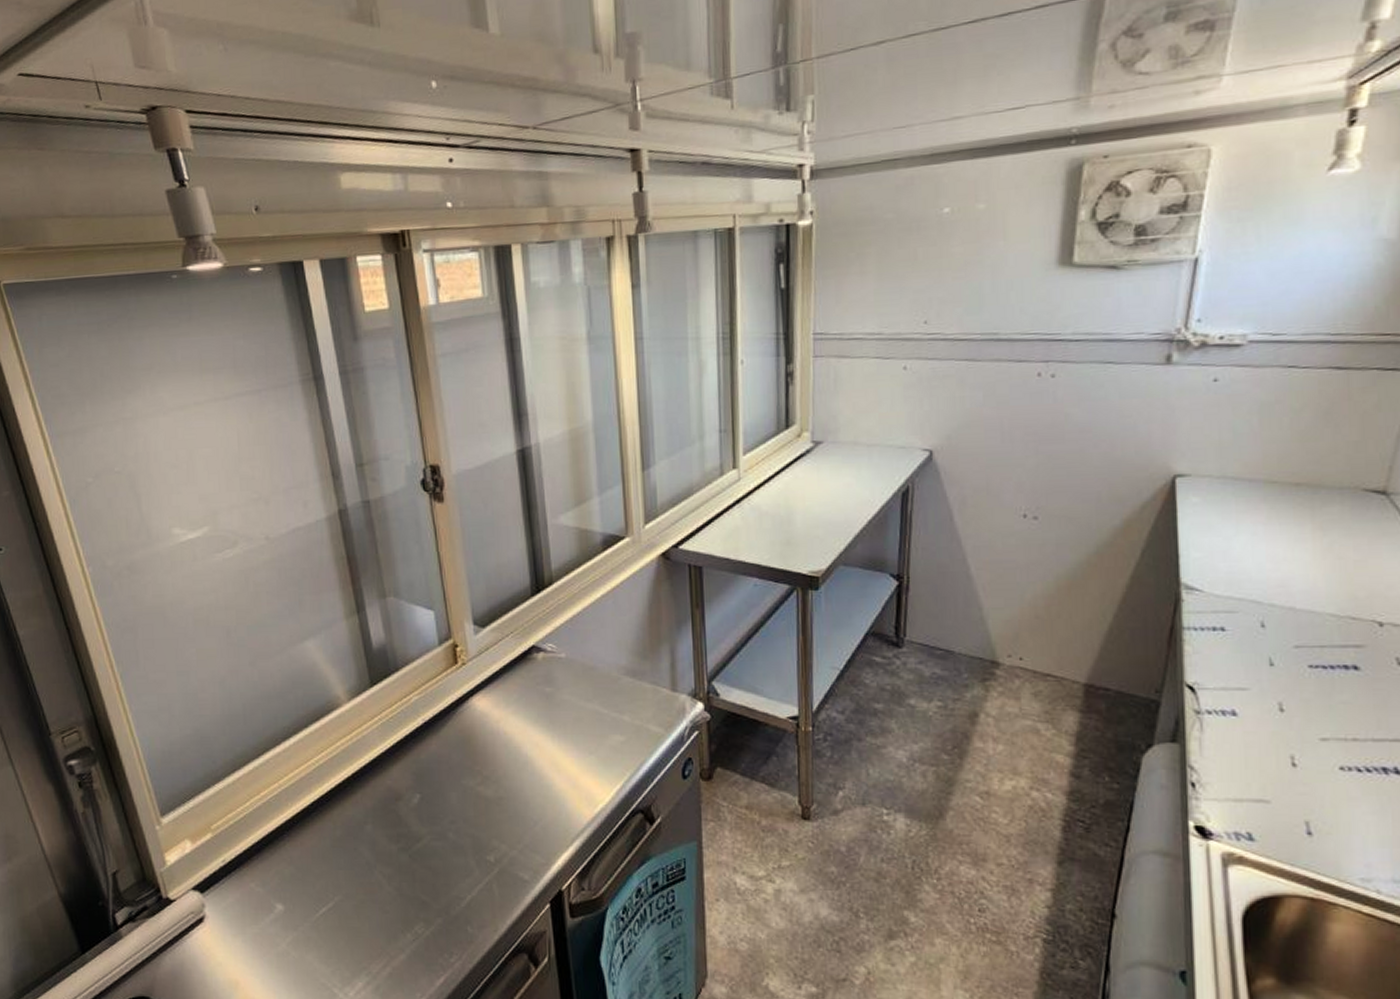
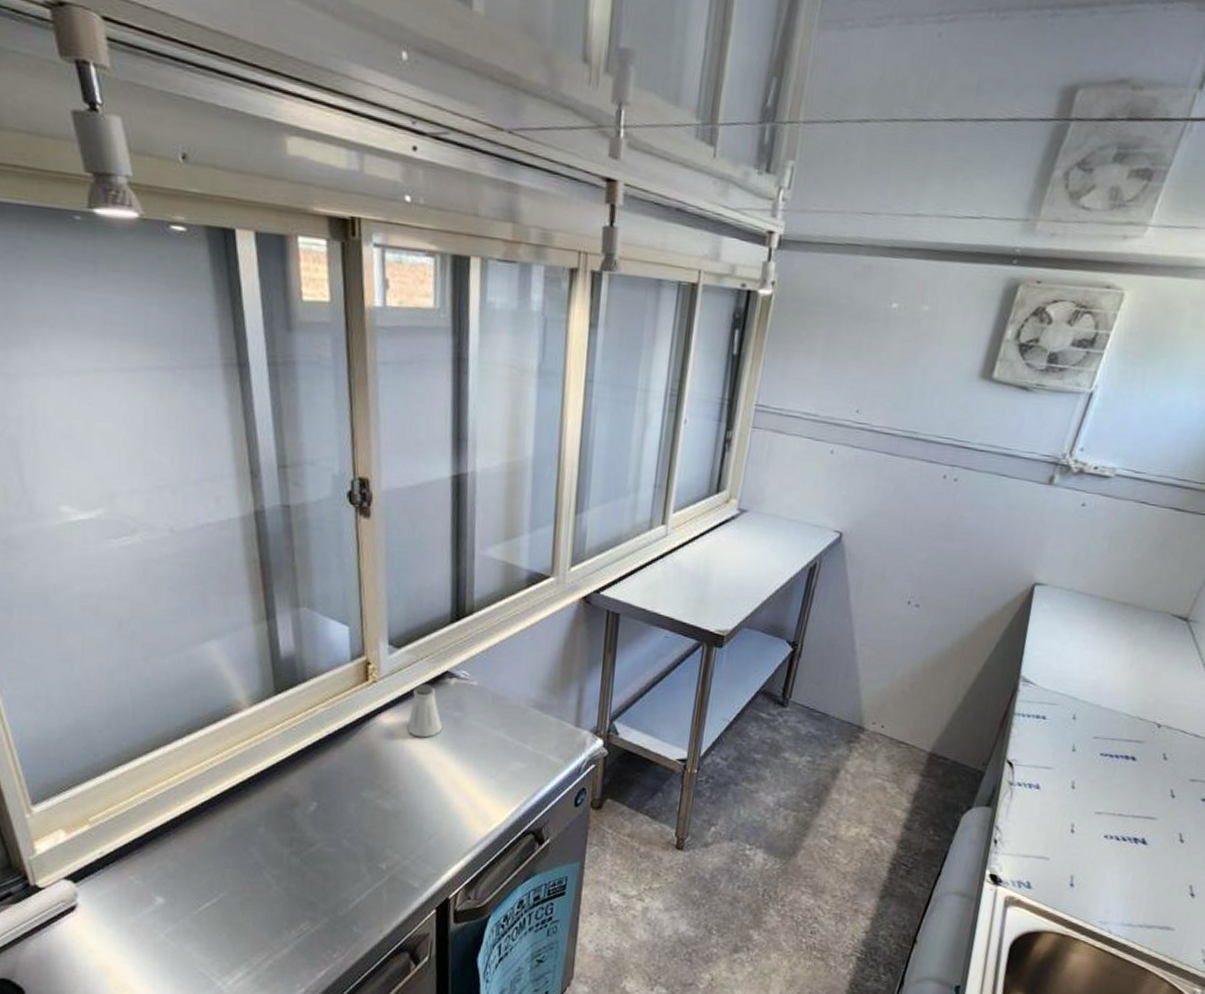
saltshaker: none [500,661,536,717] -> present [407,683,443,738]

